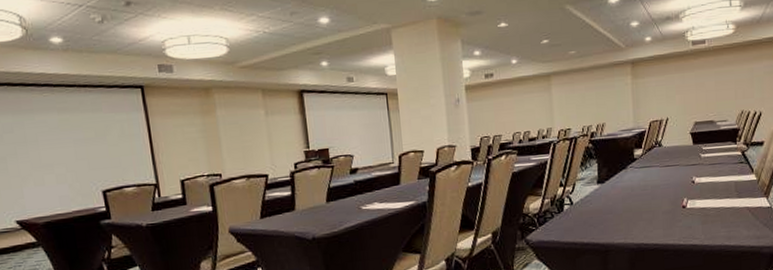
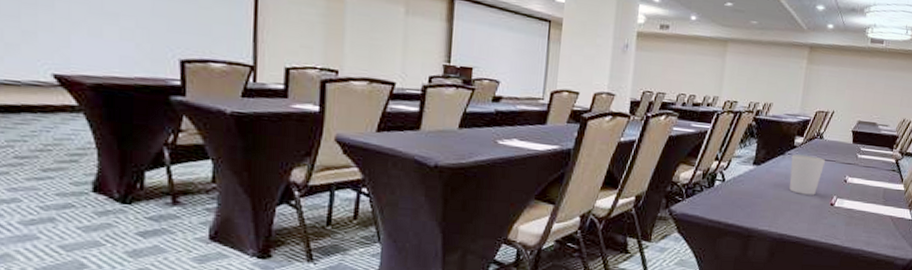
dixie cup: none [633,164,669,203] -> present [789,154,826,195]

